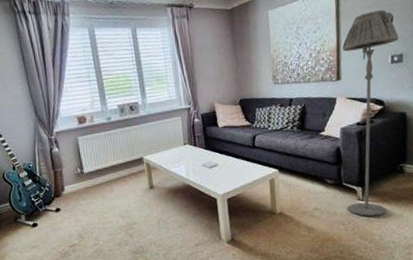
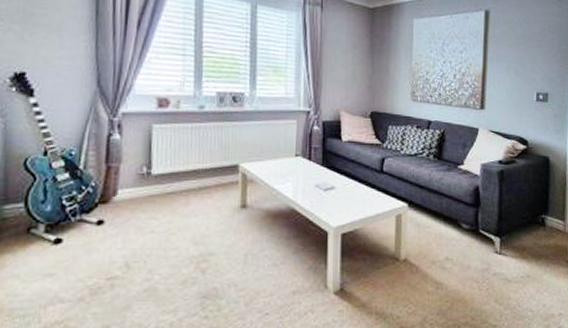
floor lamp: present [343,10,399,217] -> none [483,43,544,275]

